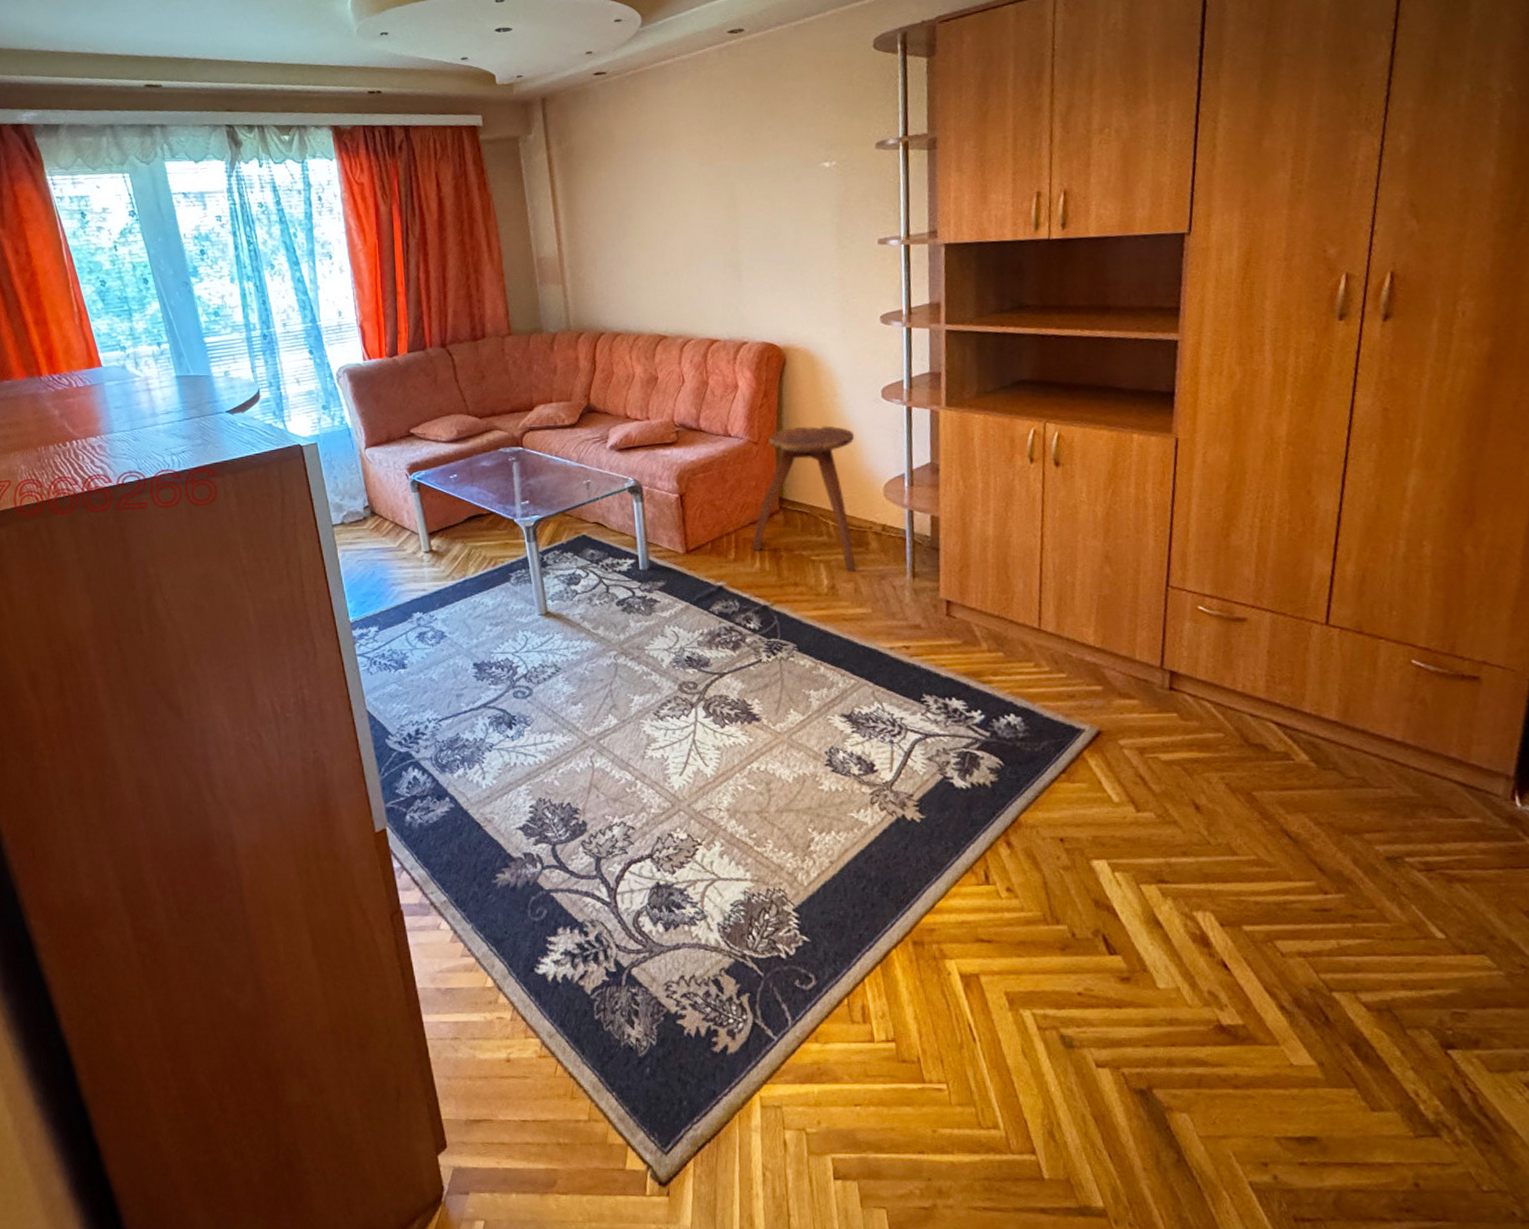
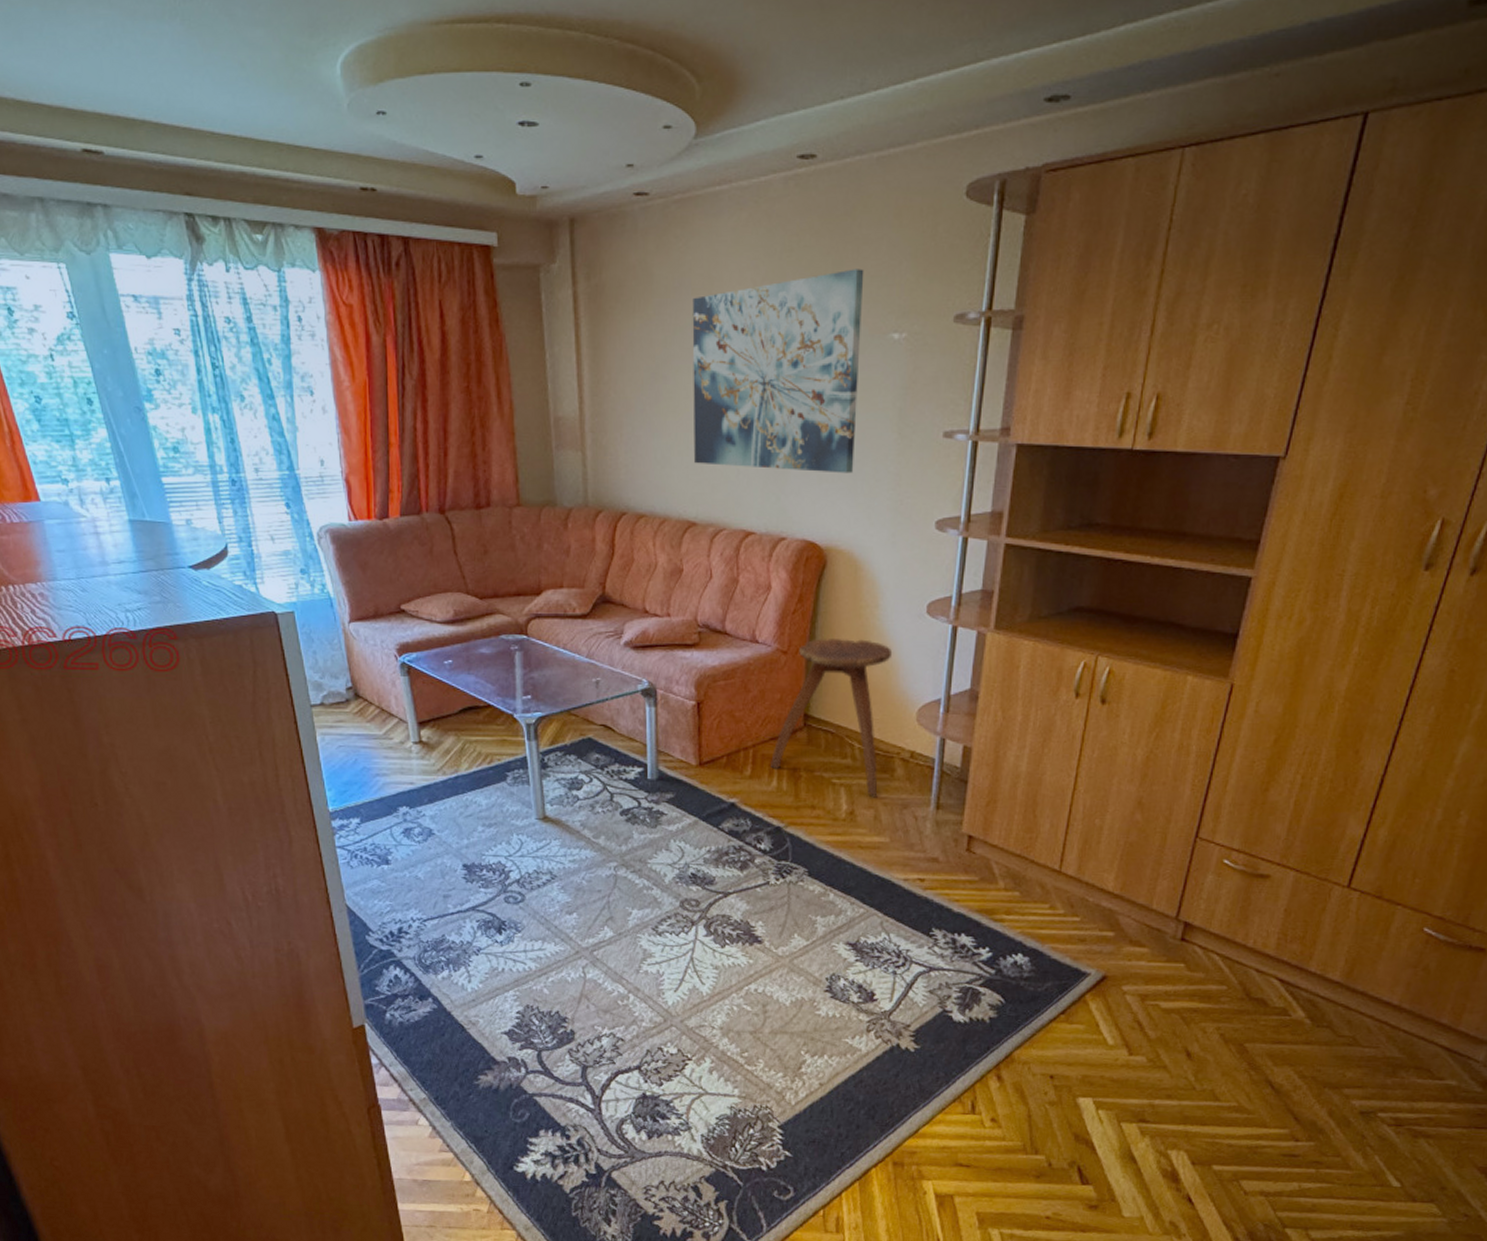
wall art: none [649,113,802,286] -> present [692,269,864,474]

